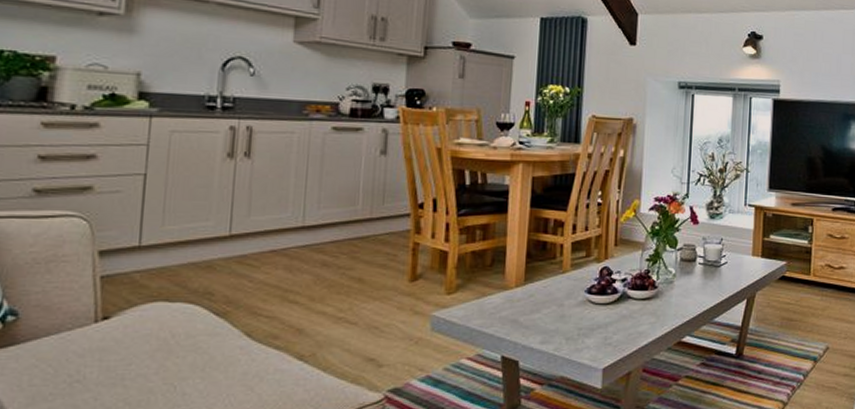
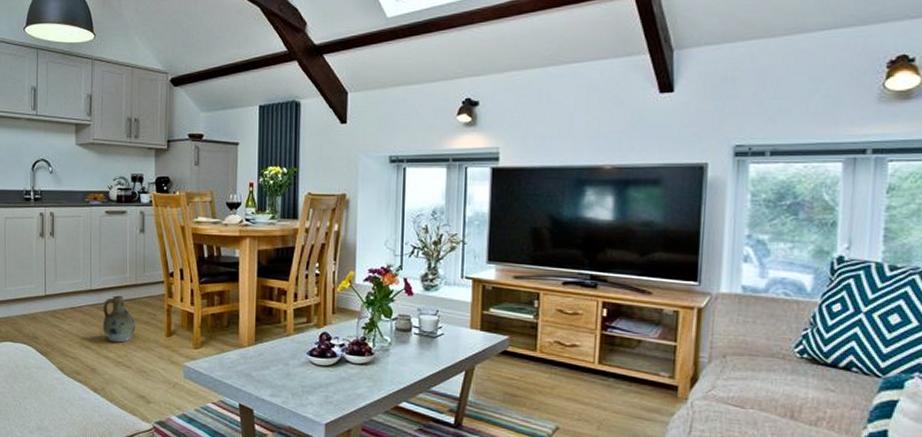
ceramic jug: none [317,232,368,293] -> present [102,295,136,343]

